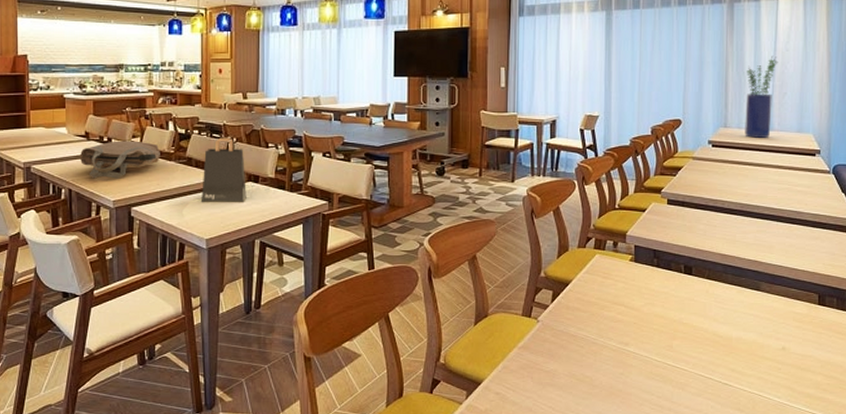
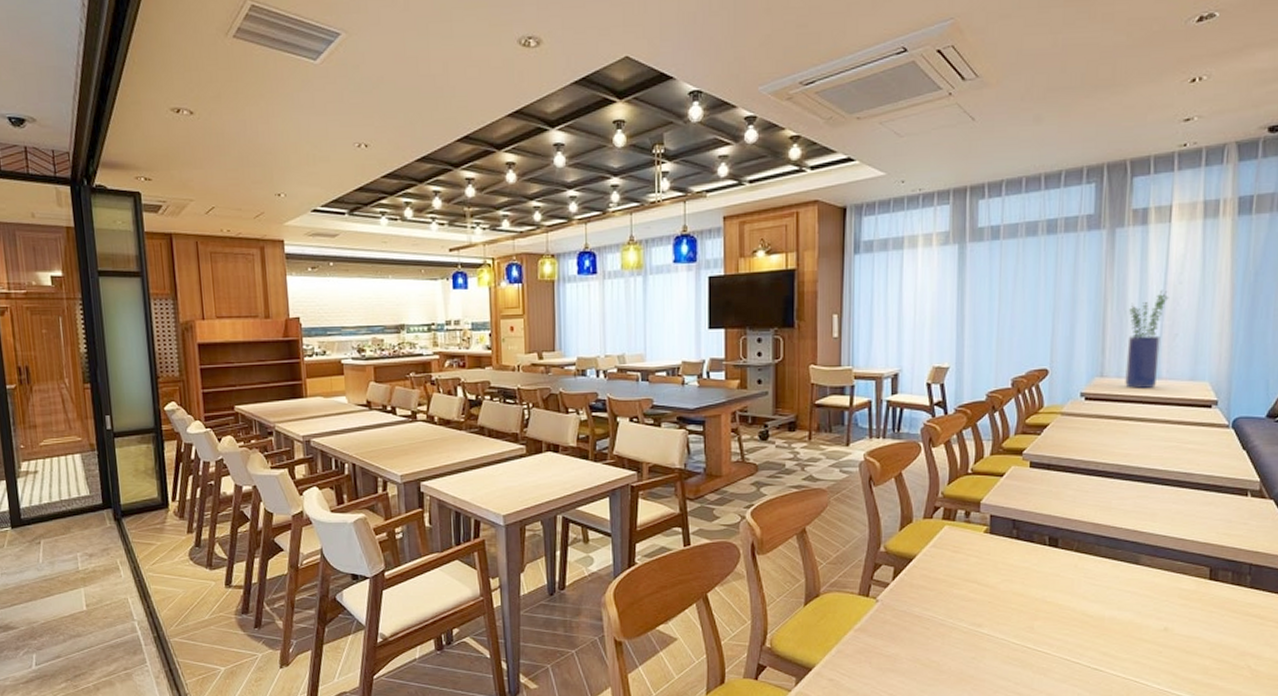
tote bag: present [79,140,160,179] -> none [361,409,450,452]
shopping bag: present [202,137,246,203] -> none [496,403,546,476]

